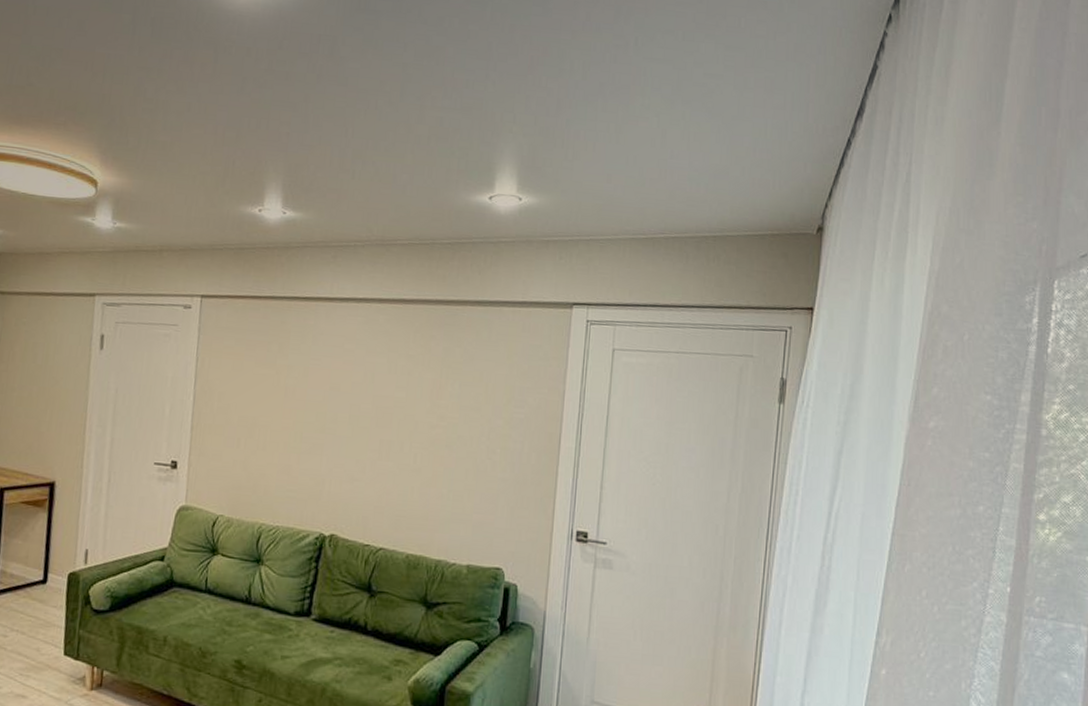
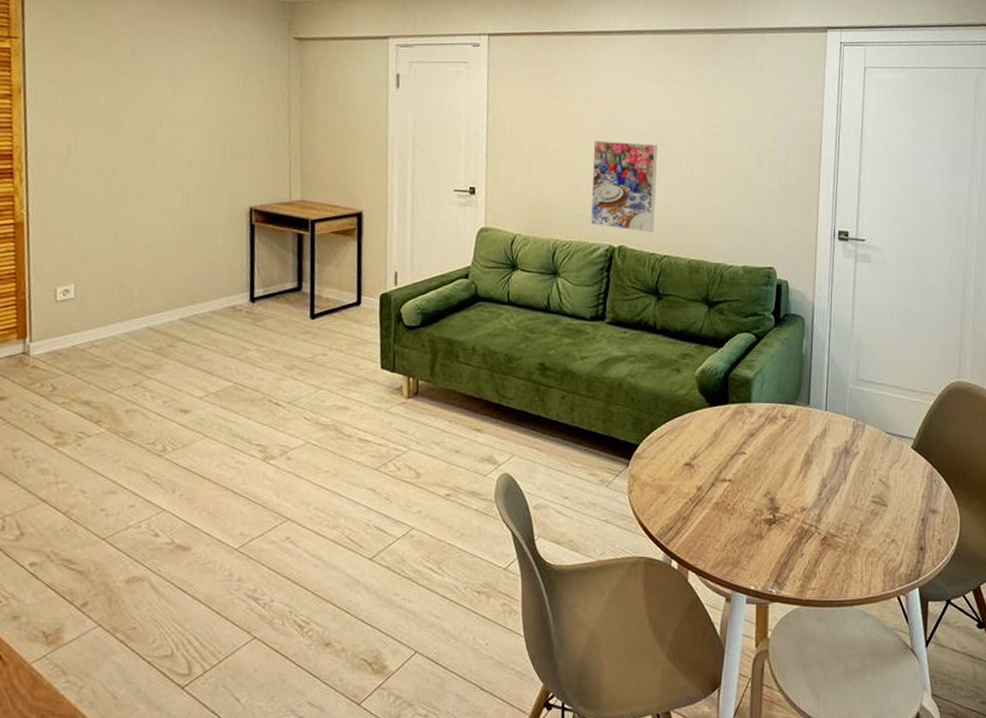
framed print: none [300,416,378,522] -> present [590,140,658,233]

